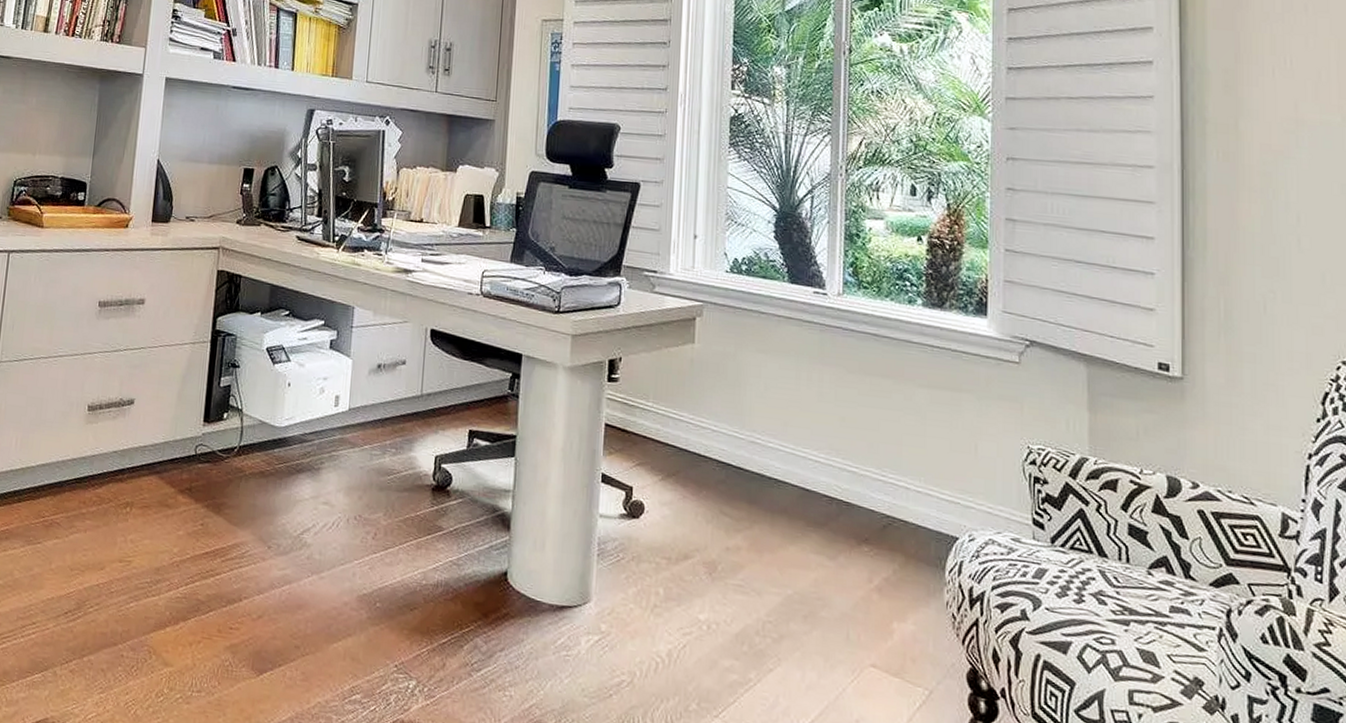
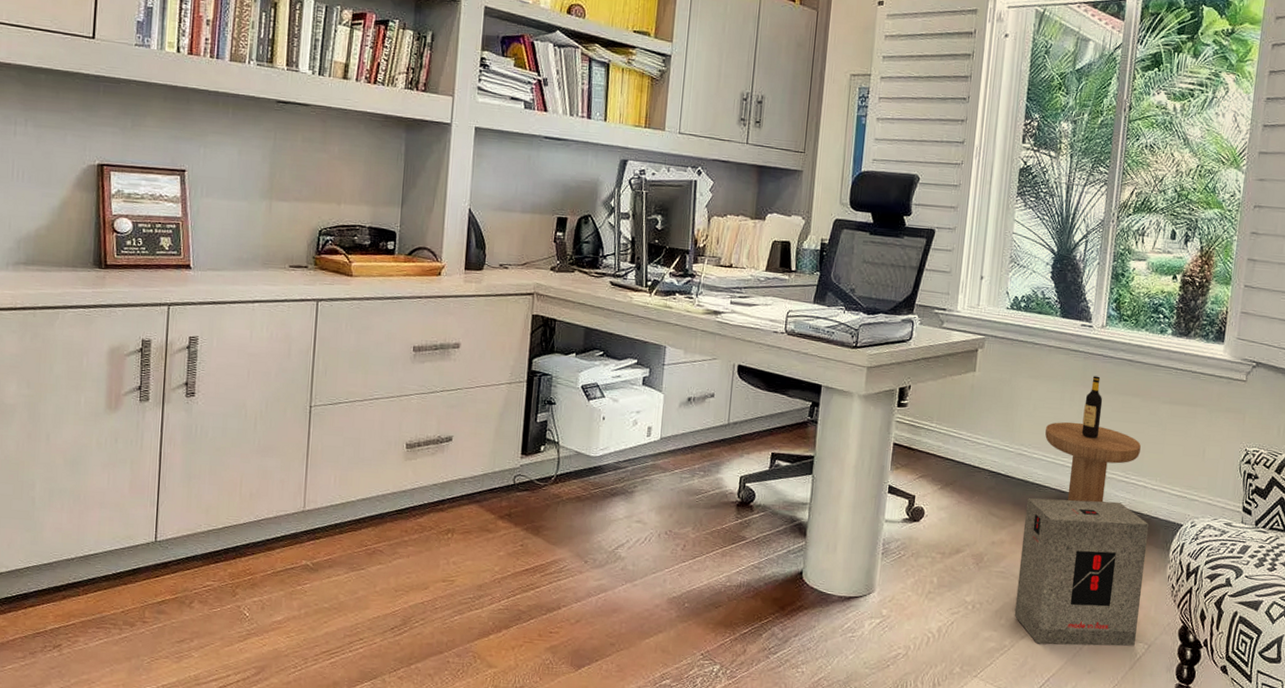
box: none [758,495,917,691] -> present [1014,497,1150,647]
side table: none [781,352,897,506] -> present [1045,376,1141,503]

